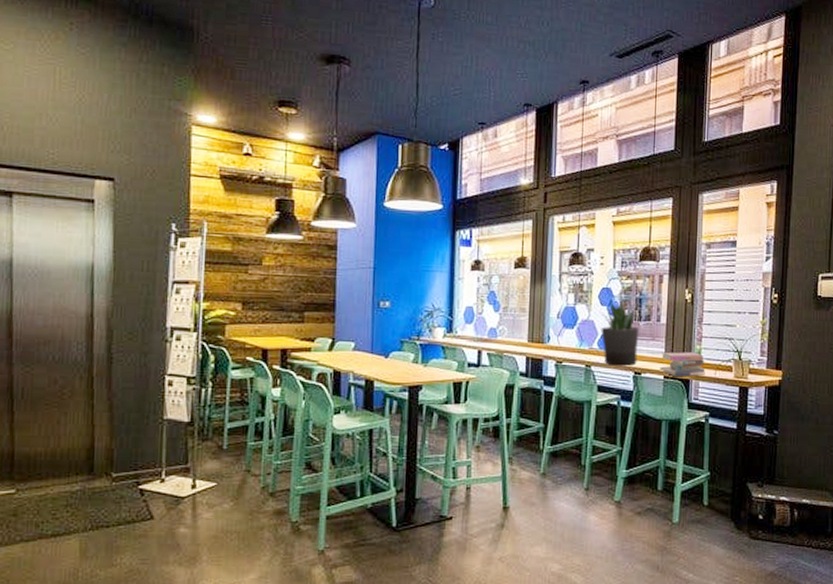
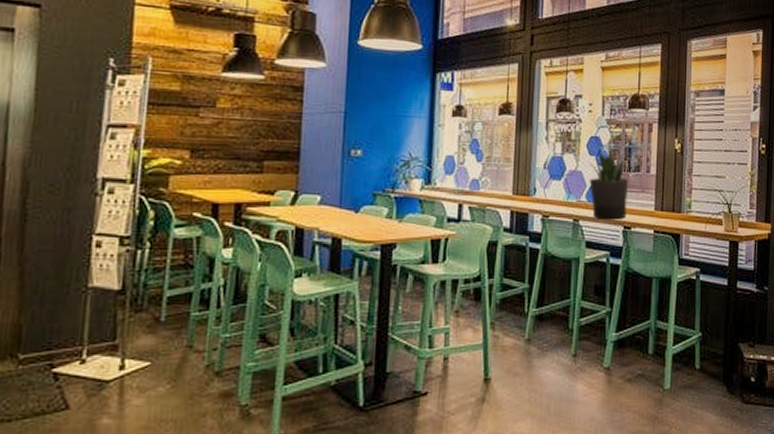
books: present [660,352,705,377] -> none [650,204,696,231]

